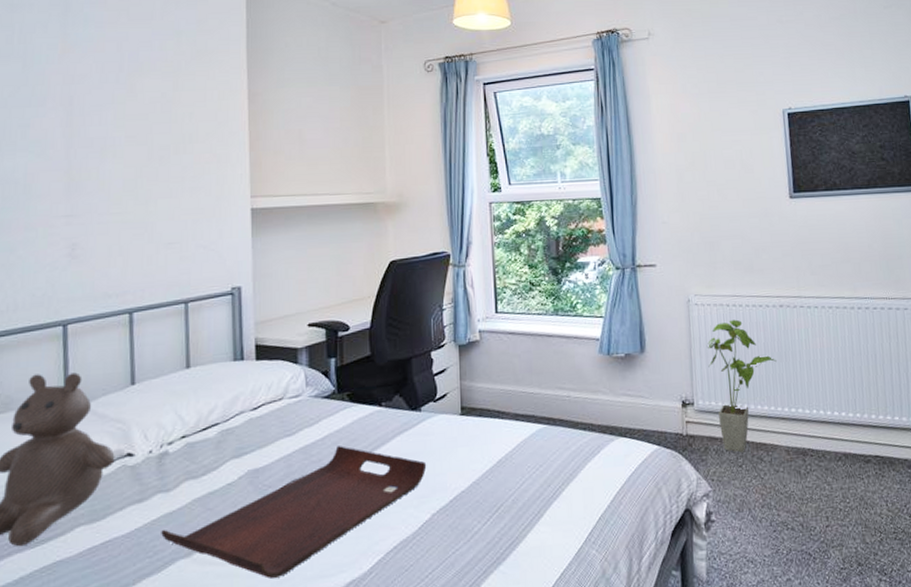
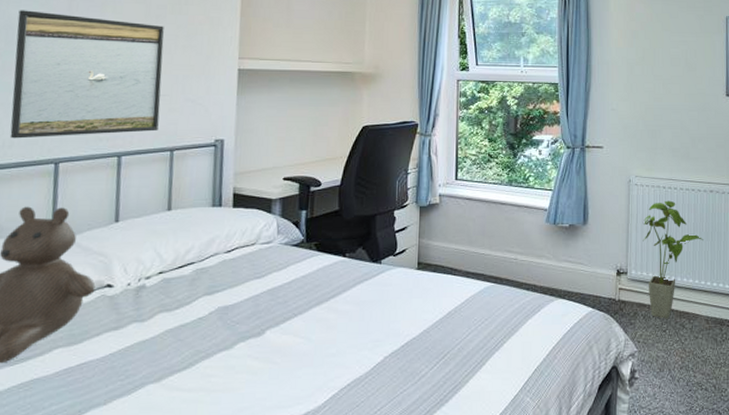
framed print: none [13,162,171,302] -> present [9,10,165,139]
serving tray: present [161,446,427,579] -> none [133,290,383,406]

